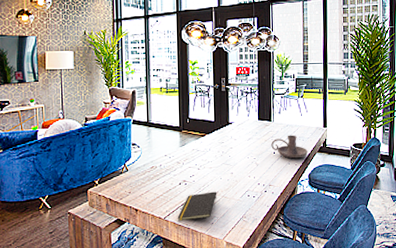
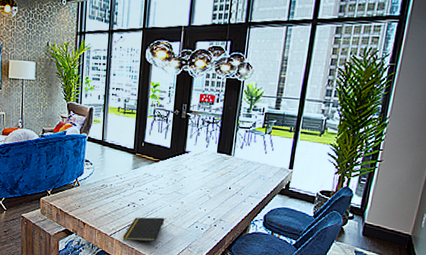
candle holder: present [271,135,307,159] -> none [227,172,267,198]

